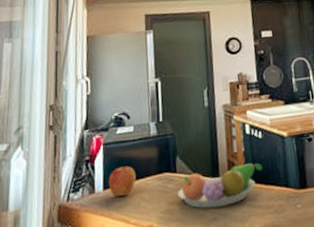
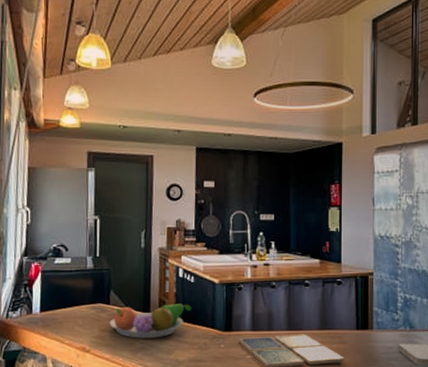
apple: present [108,166,136,197] -> none [45,293,71,319]

